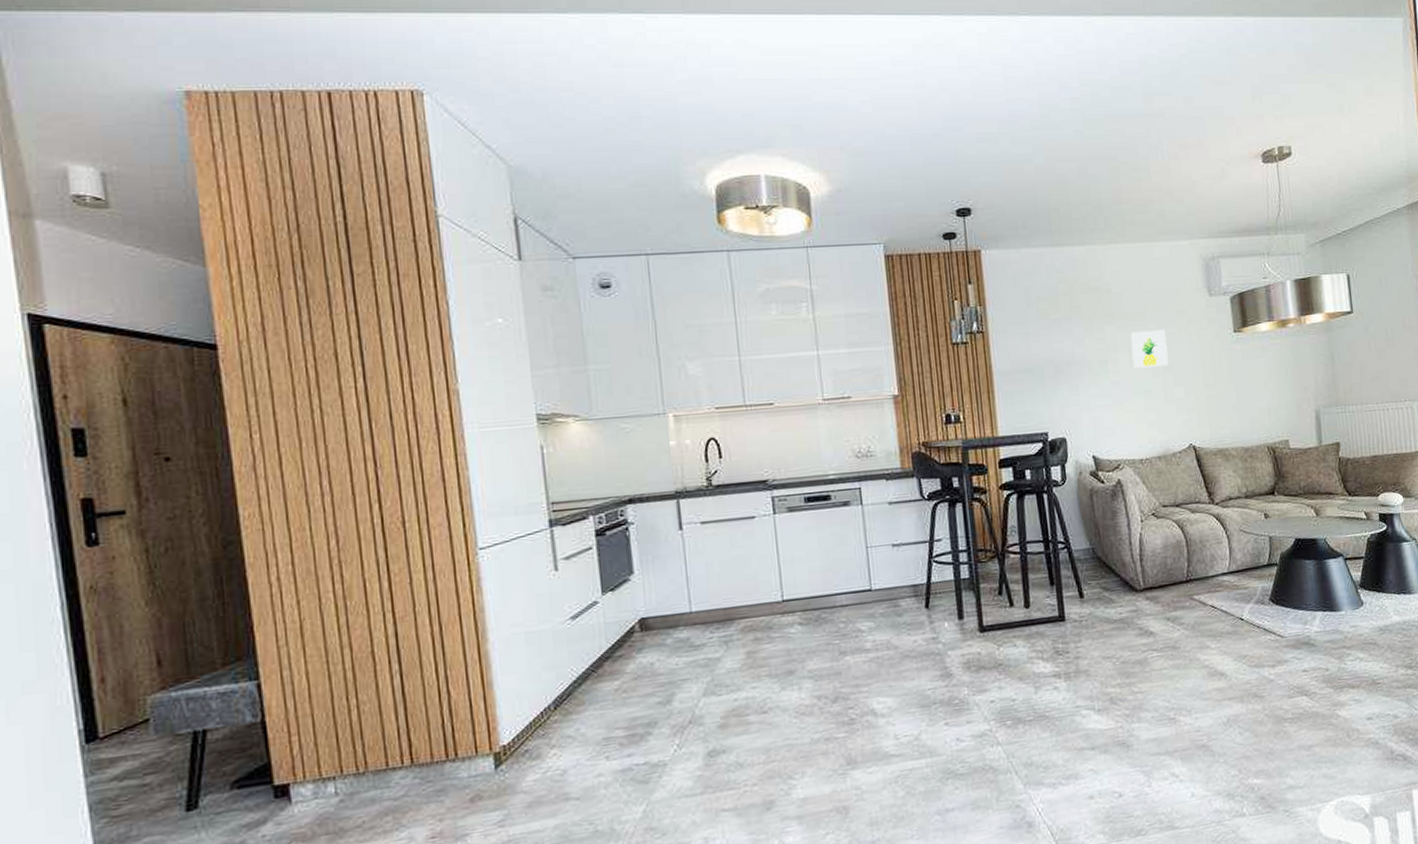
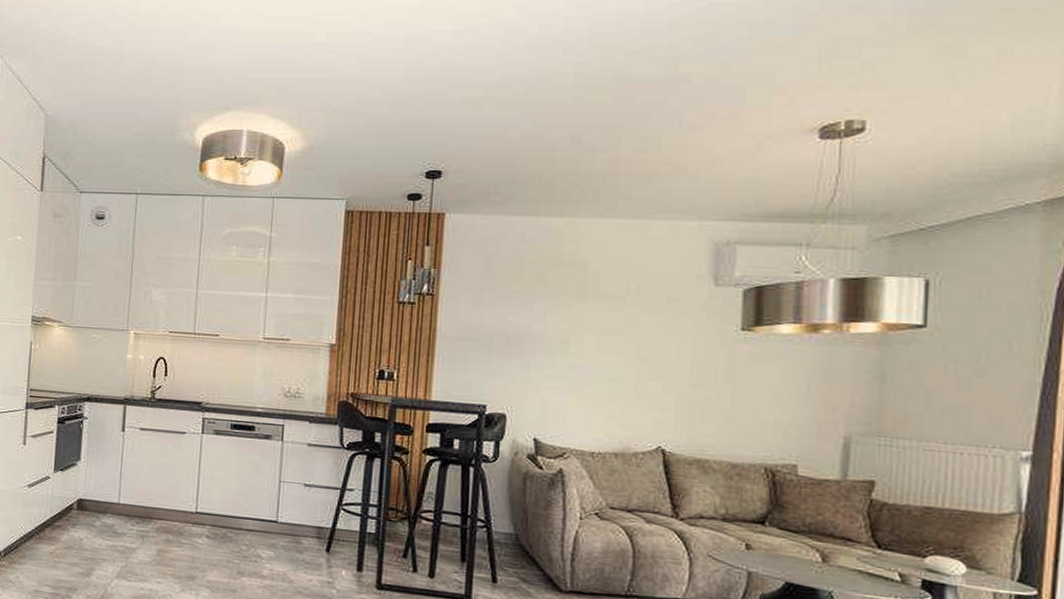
wall art: present [1130,329,1169,368] -> none [599,315,649,356]

